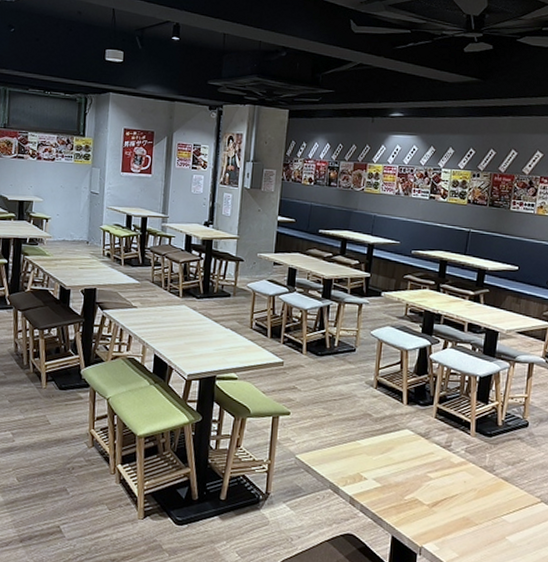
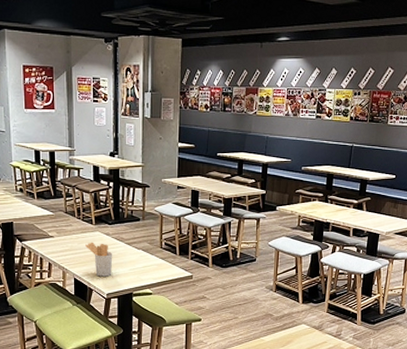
utensil holder: none [170,316,198,356] -> present [85,242,113,277]

